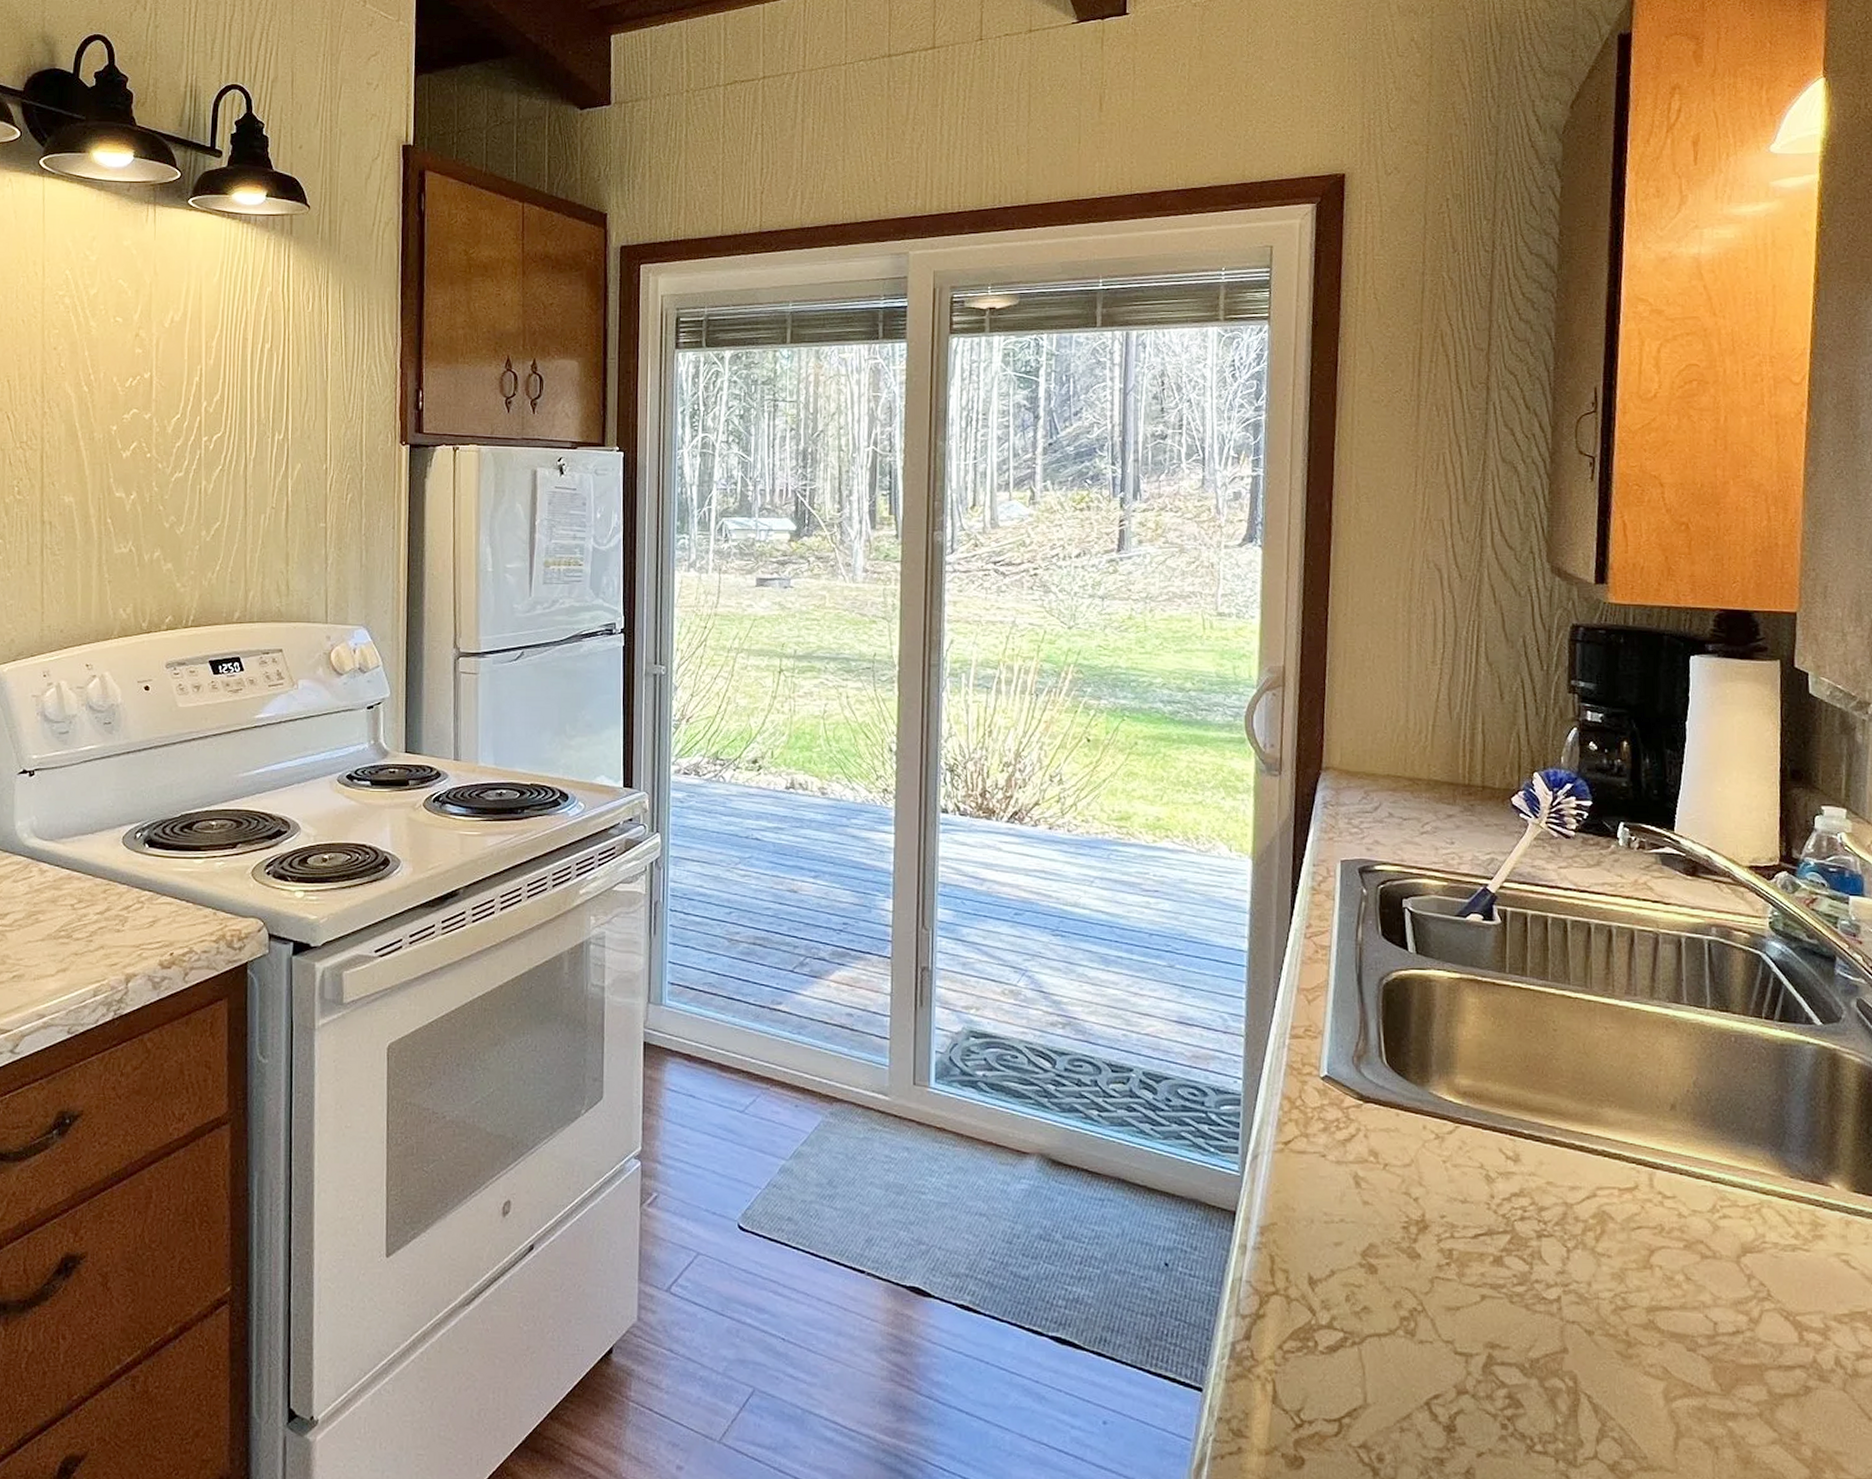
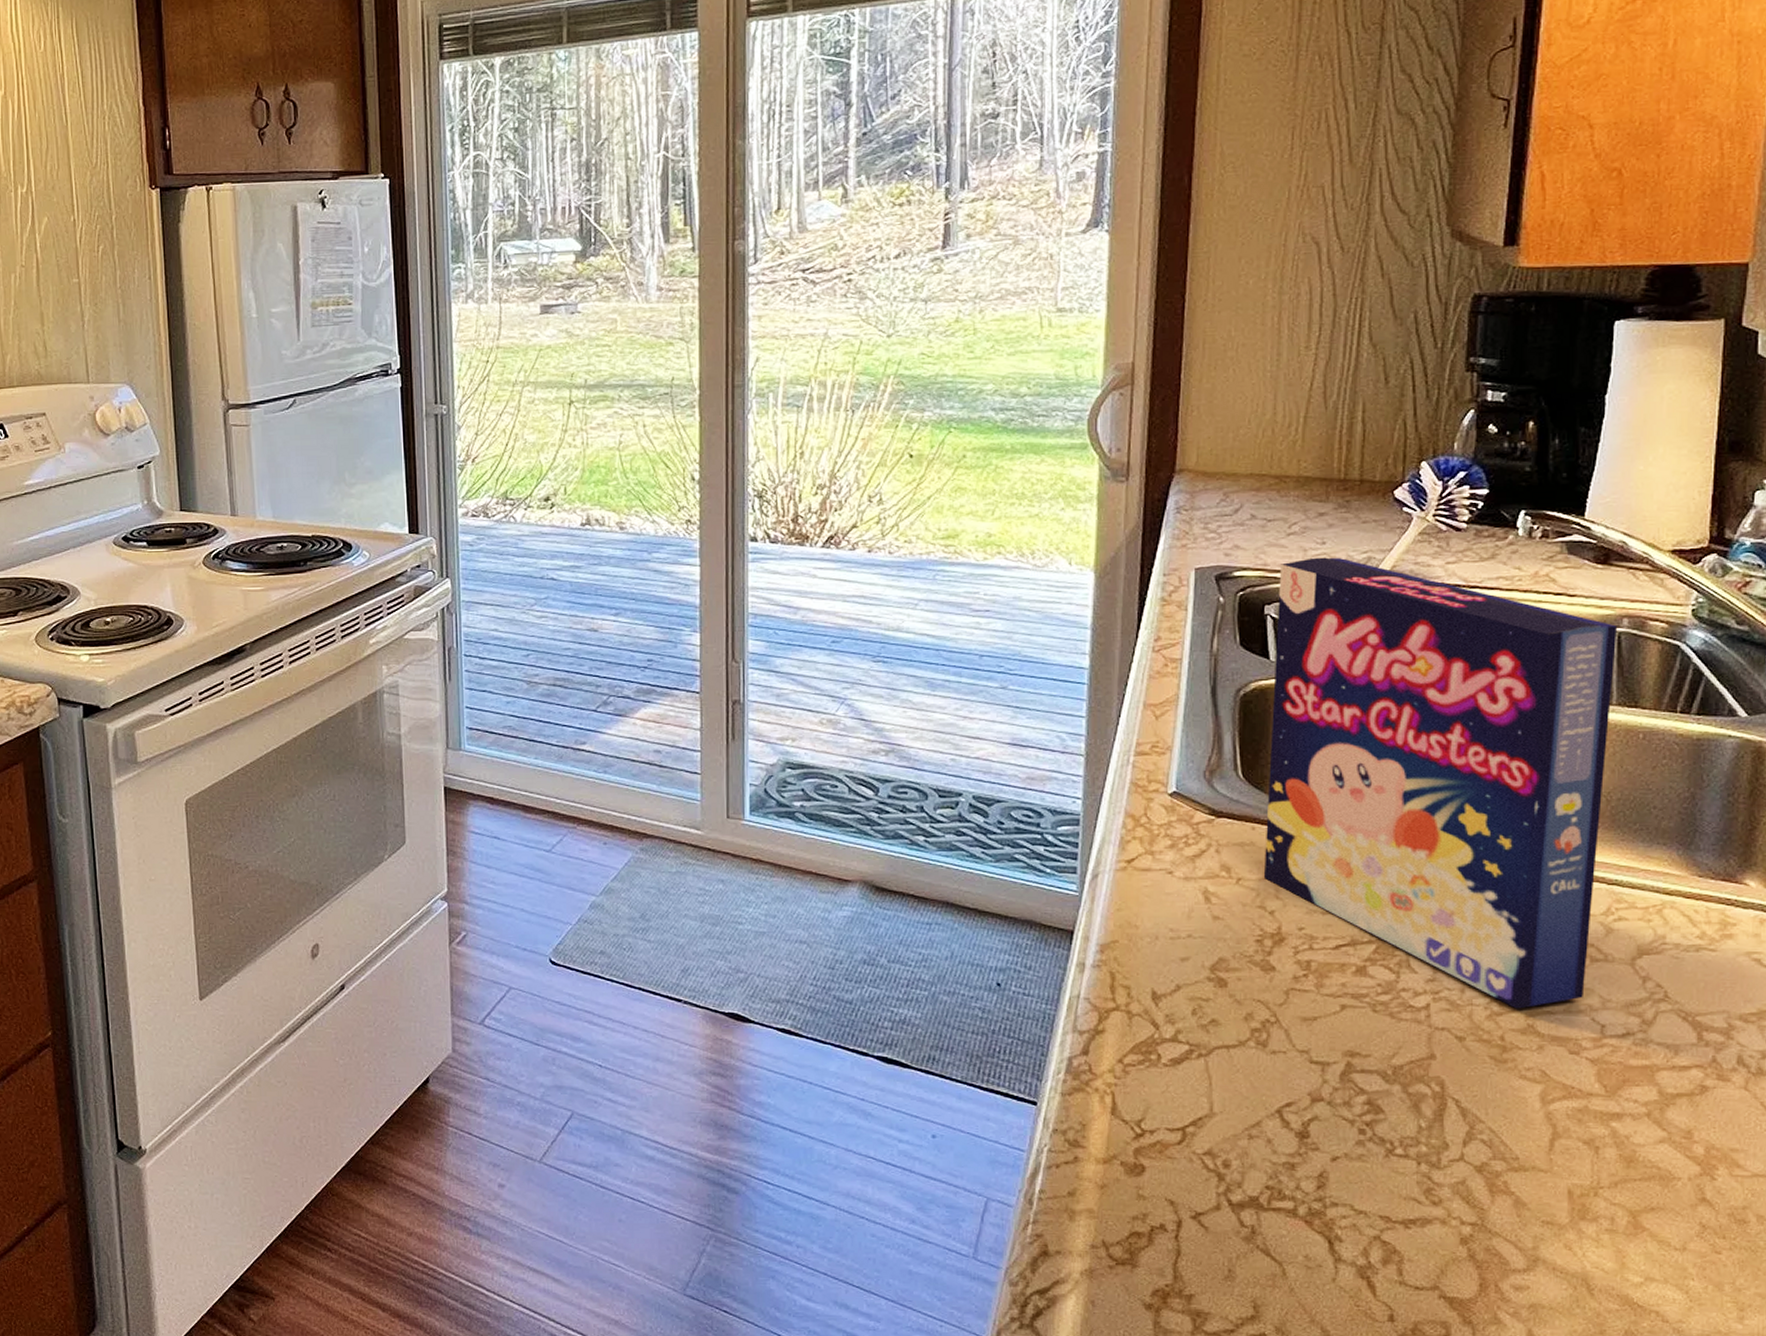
cereal box: none [1407,856,1708,1304] -> present [1263,557,1618,1009]

